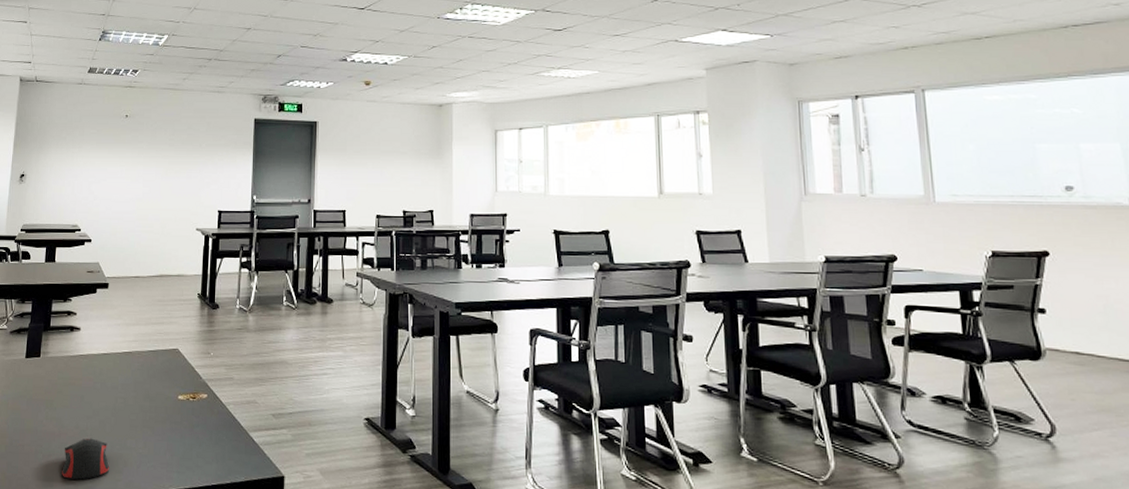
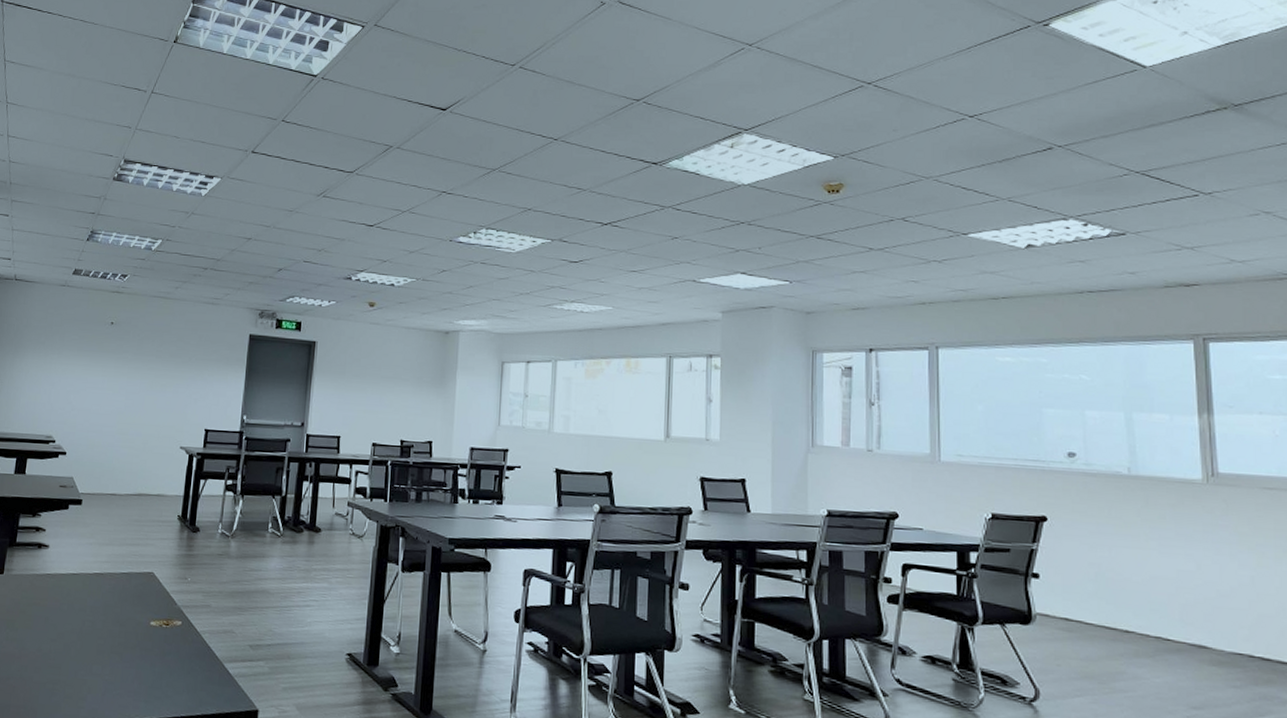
computer mouse: present [62,438,110,480] -> none [20,661,73,706]

